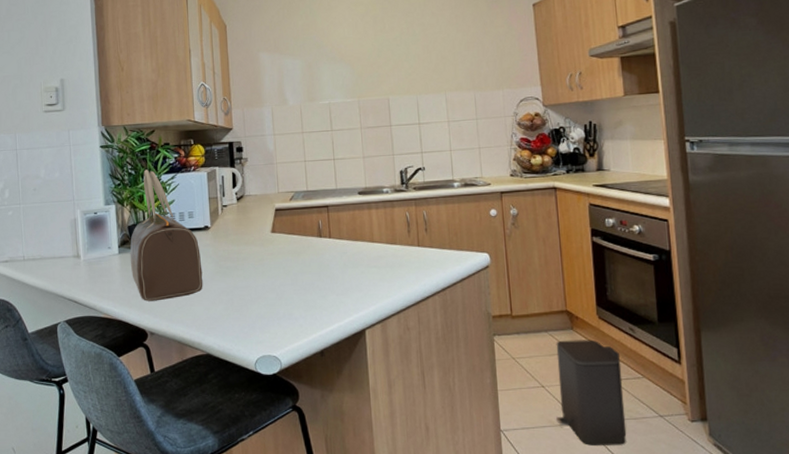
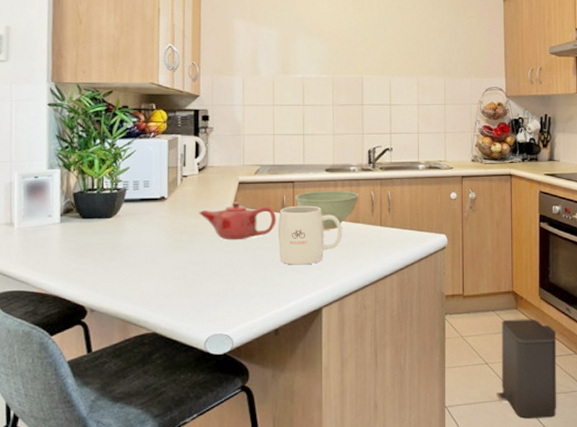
handbag: present [130,169,203,301] -> none [73,133,155,276]
teapot: none [240,228,314,266] -> present [199,202,277,241]
mug: none [315,228,380,288] -> present [278,205,342,265]
bowl: none [330,212,395,253] -> present [295,190,360,230]

